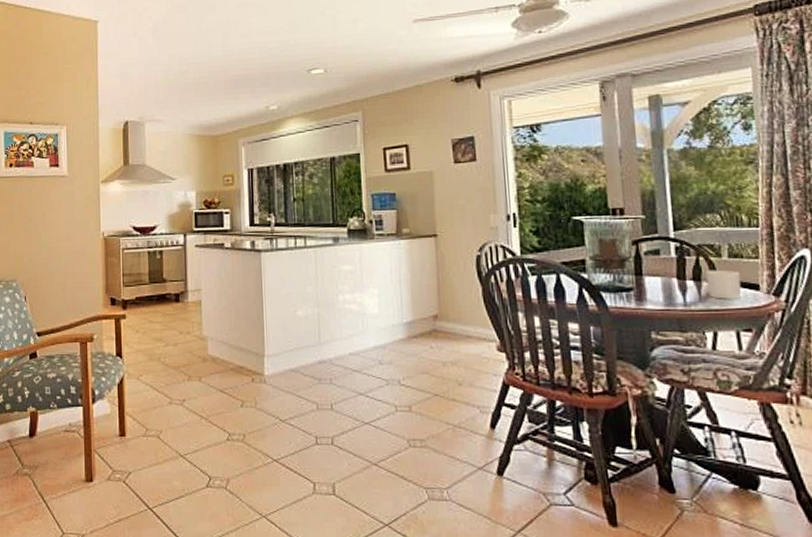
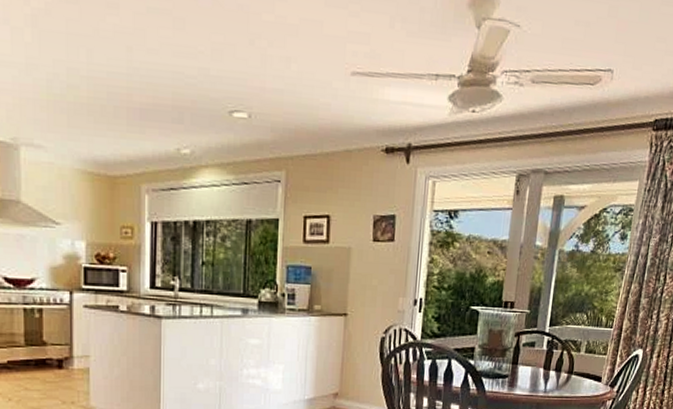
mug: present [705,269,742,299] -> none [563,362,591,388]

